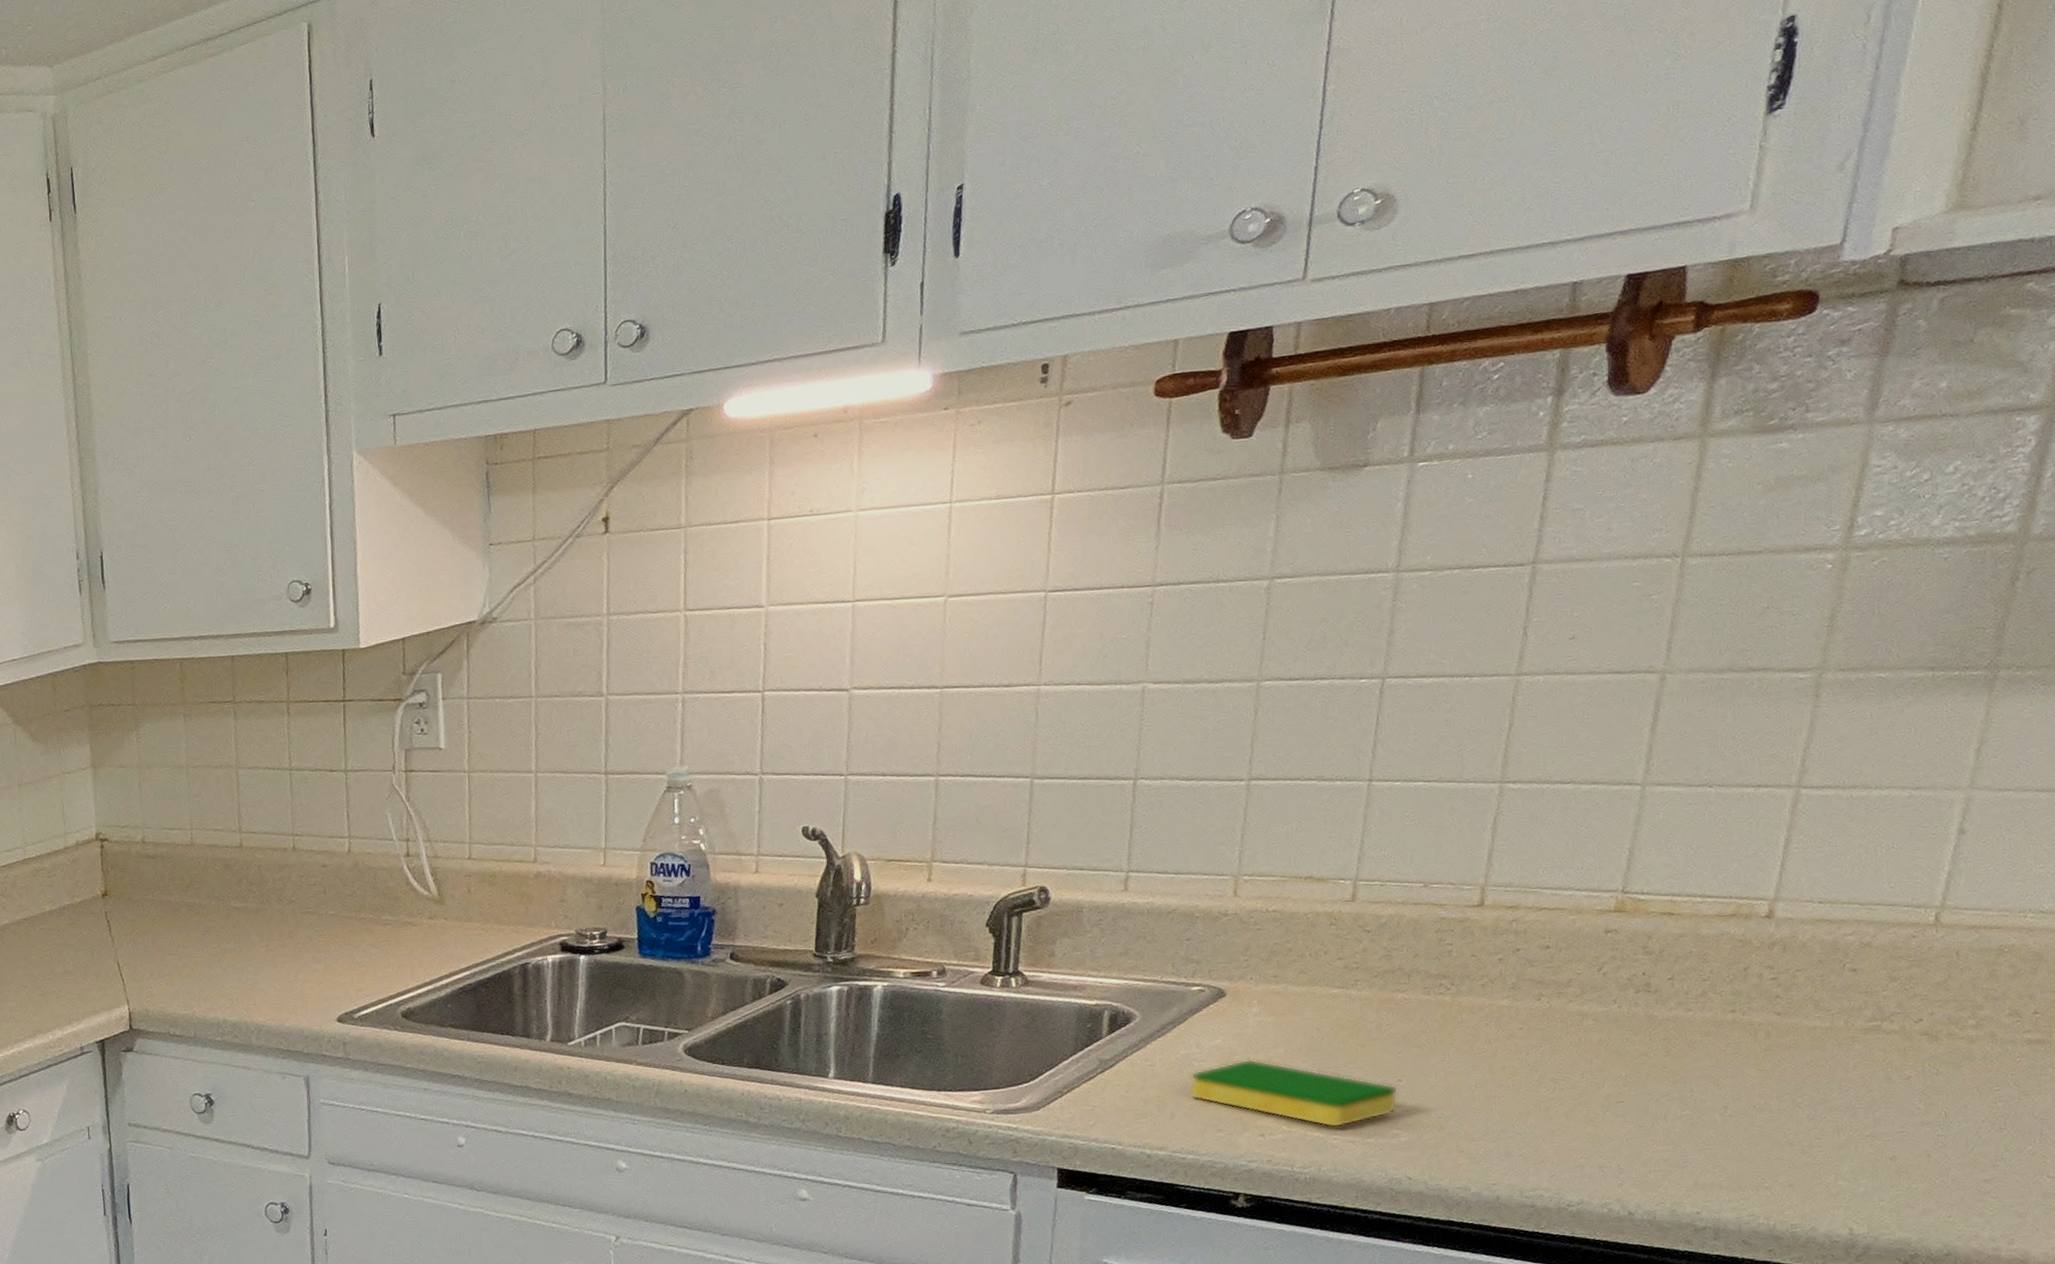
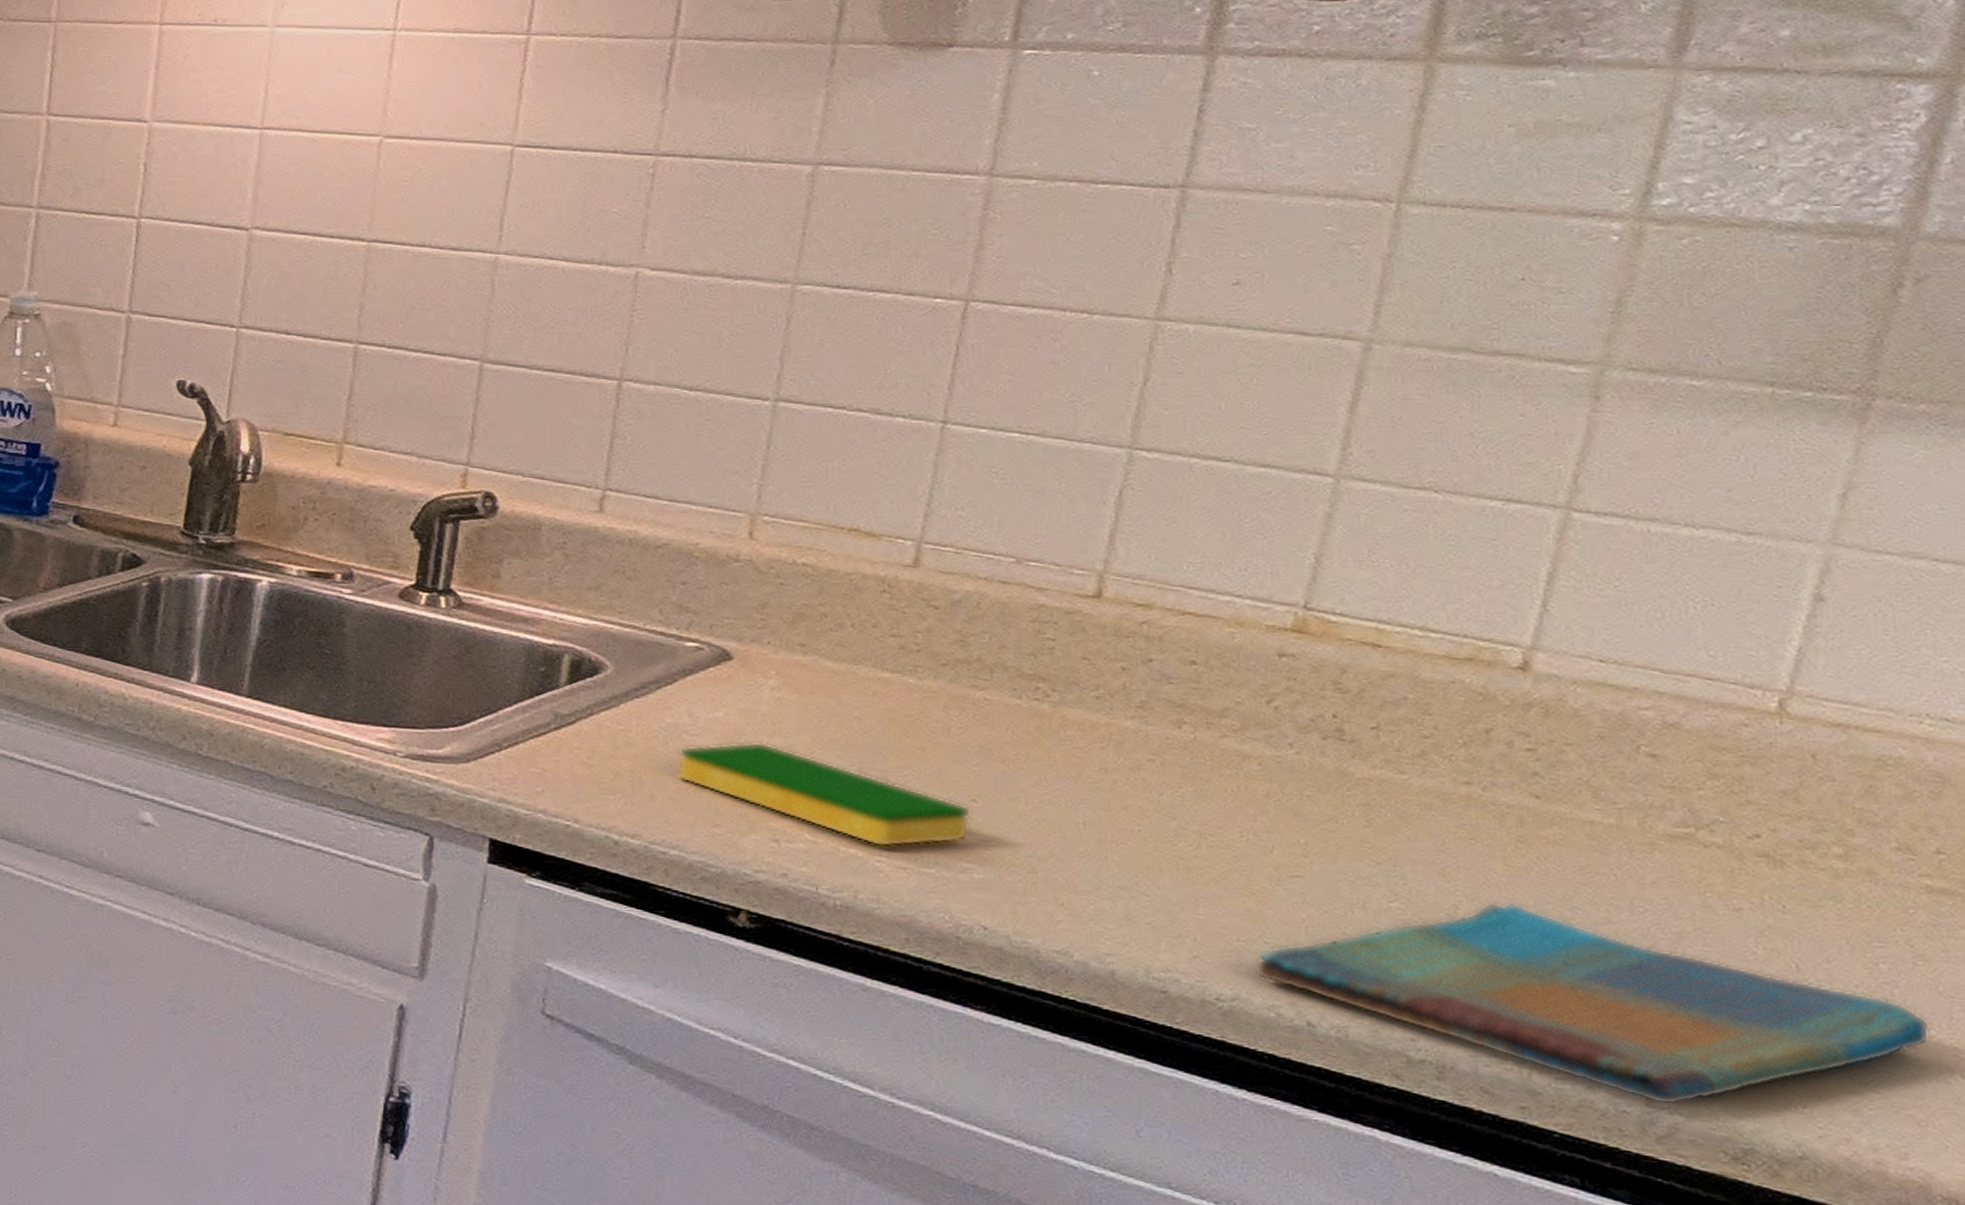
dish towel: none [1593,1097,2029,1232] -> present [1255,902,1931,1106]

